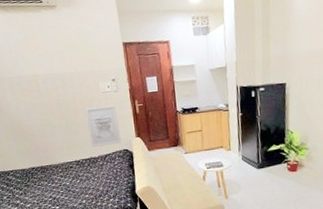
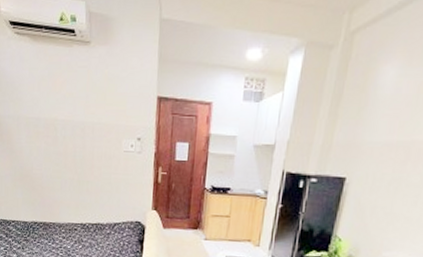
wall art: present [85,105,122,147] -> none [101,166,136,214]

